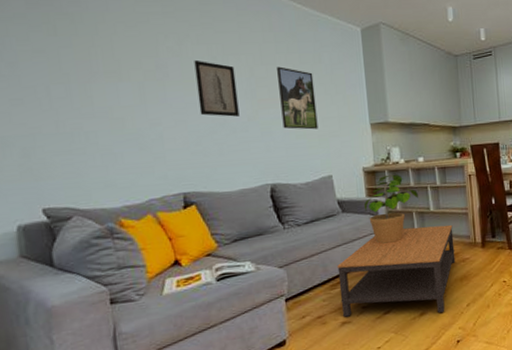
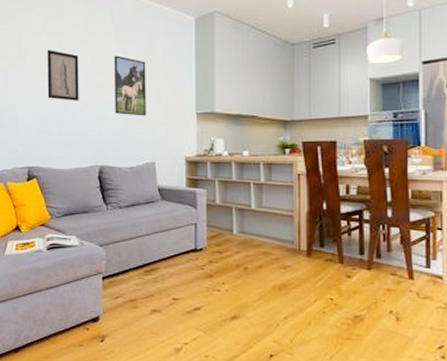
coffee table: present [337,224,456,317] -> none [152,224,275,320]
potted plant: present [364,175,418,244] -> none [183,167,240,237]

